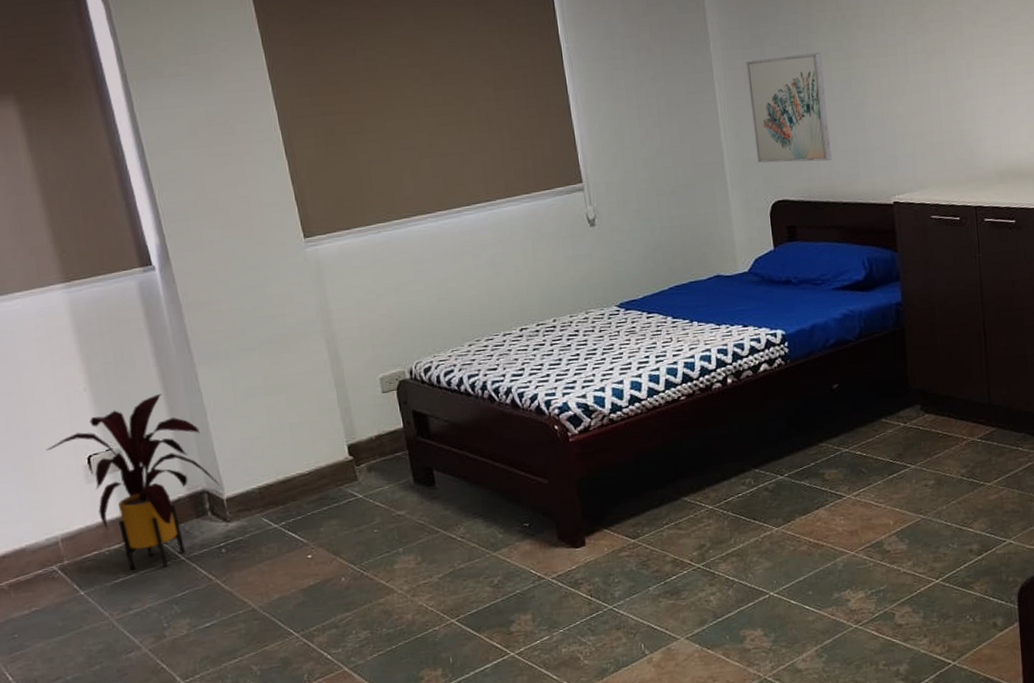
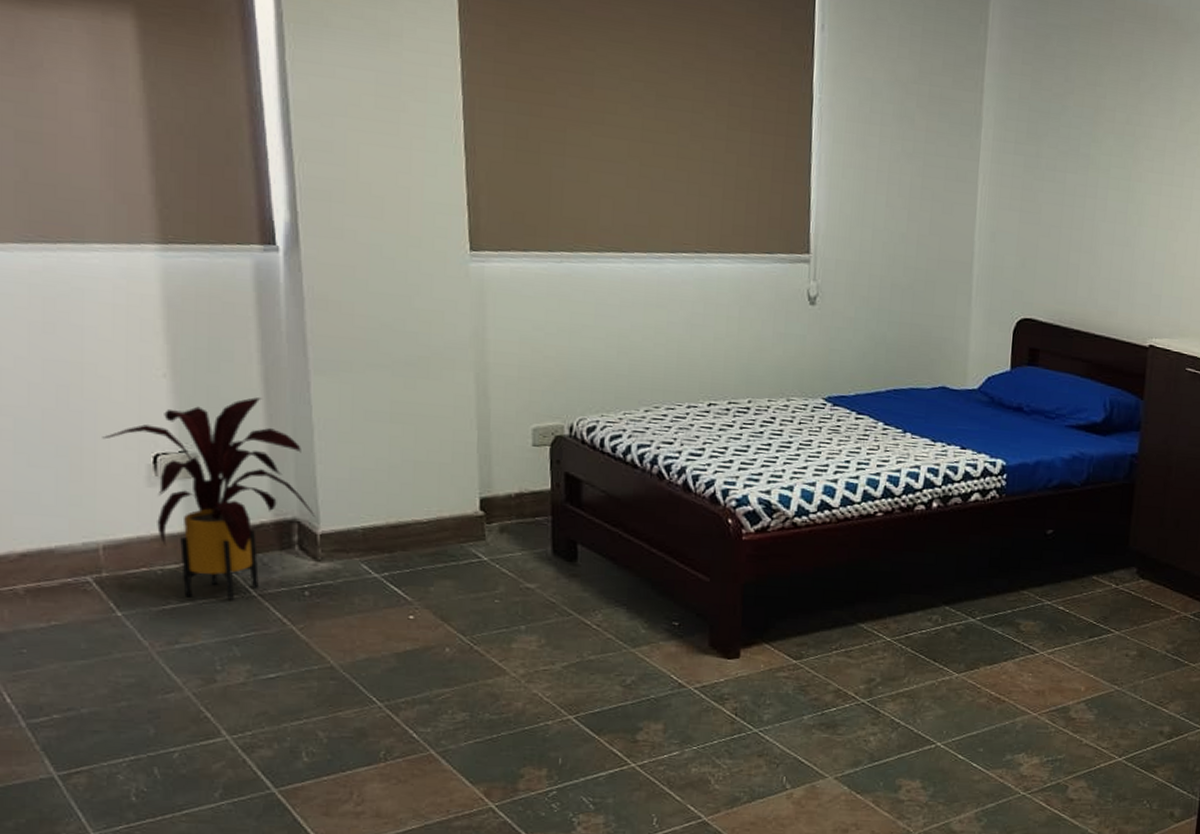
wall art: present [746,53,832,163] -> none [1010,158,1101,286]

